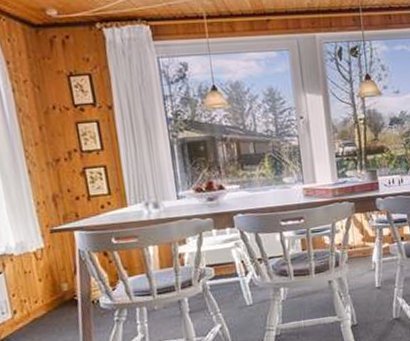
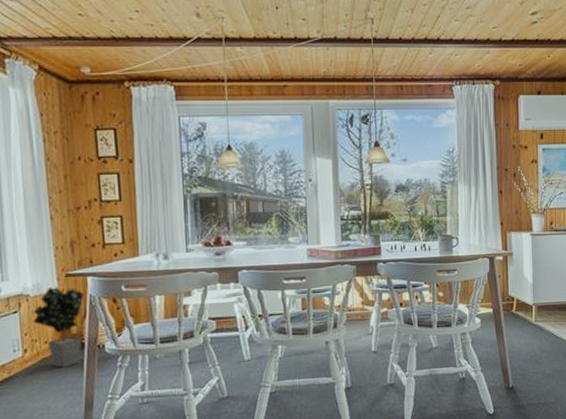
potted plant: none [19,243,75,327] -> present [33,286,84,368]

